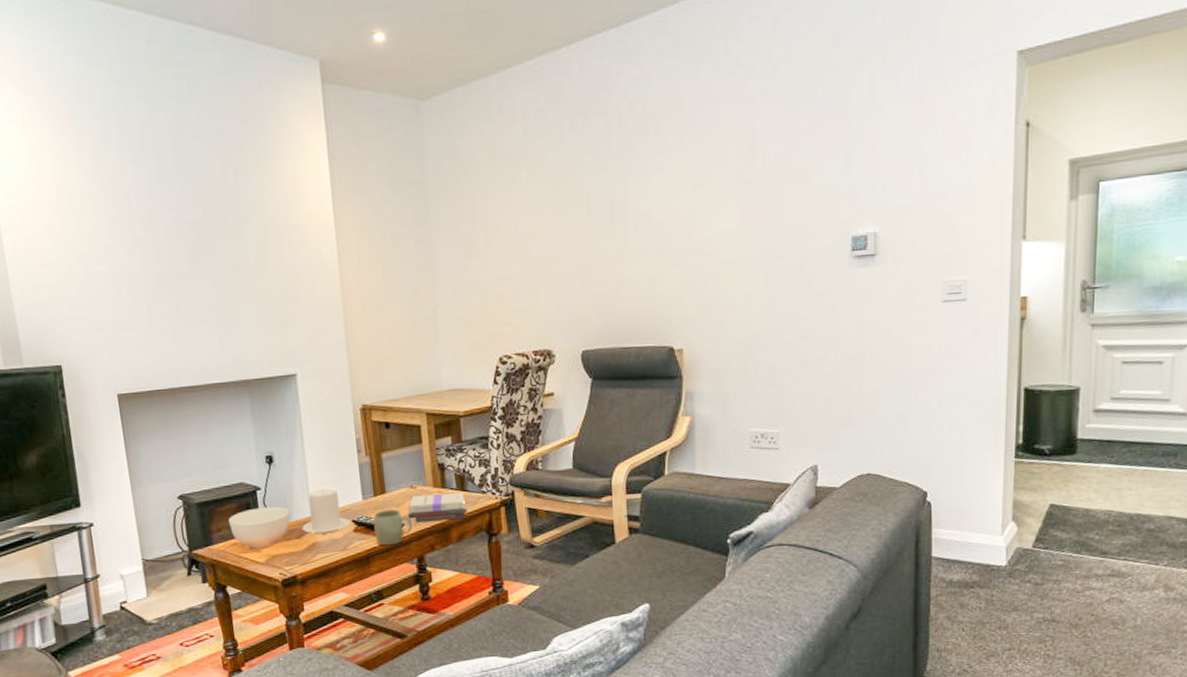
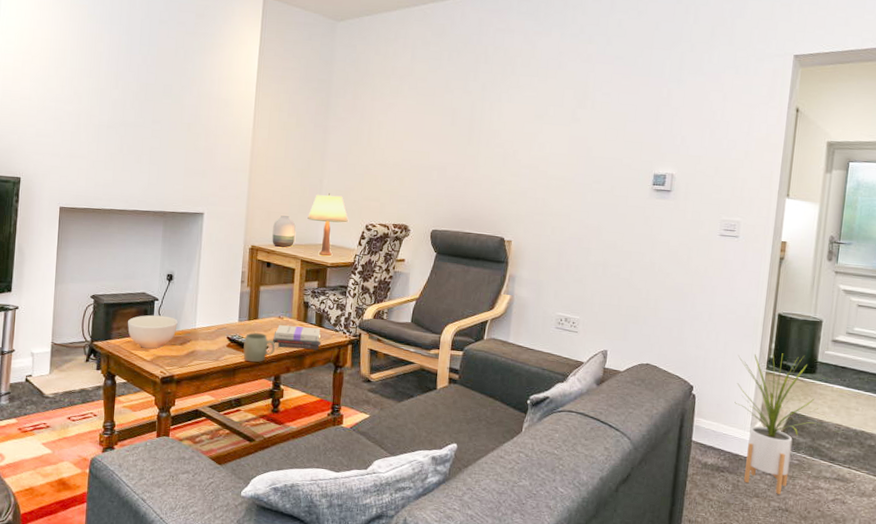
candle: present [302,488,351,534] -> none [185,307,226,345]
vase: none [384,361,414,402] -> present [272,215,296,248]
table lamp: none [425,324,476,405] -> present [307,192,348,257]
house plant: none [978,433,1086,604] -> present [734,351,820,494]

